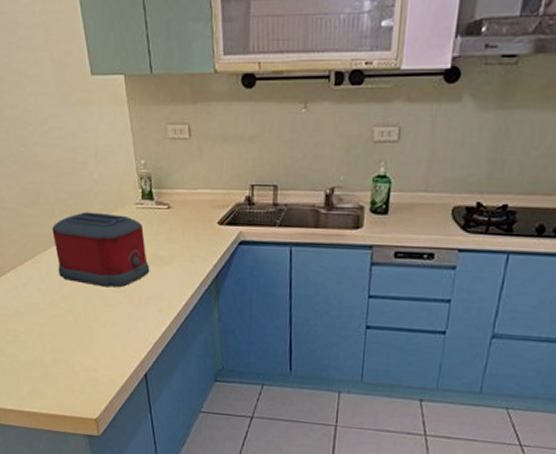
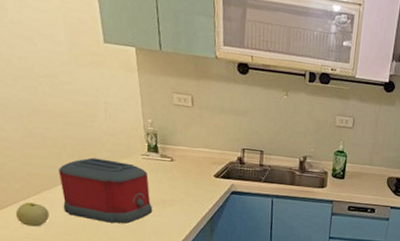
apple: none [14,267,45,294] -> present [15,202,49,227]

